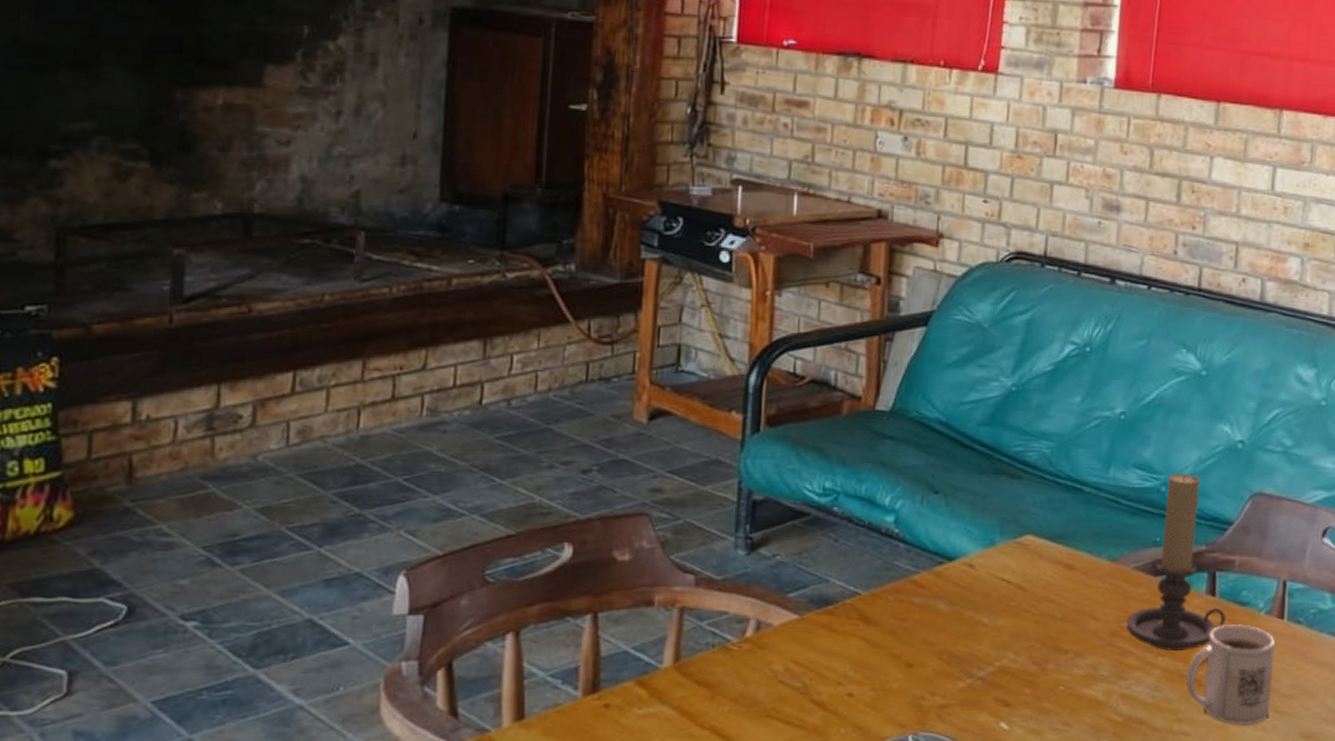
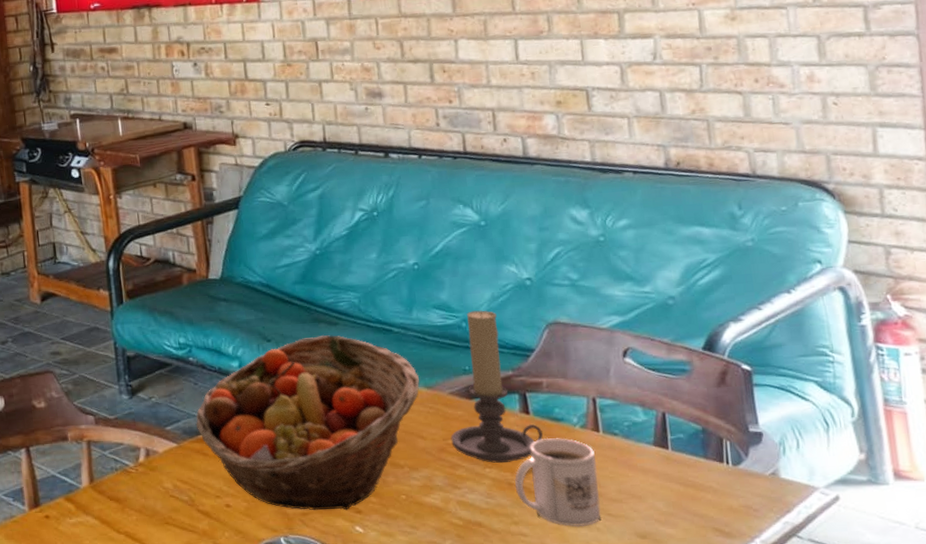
fruit basket: none [827,489,1104,703] -> present [195,334,420,511]

